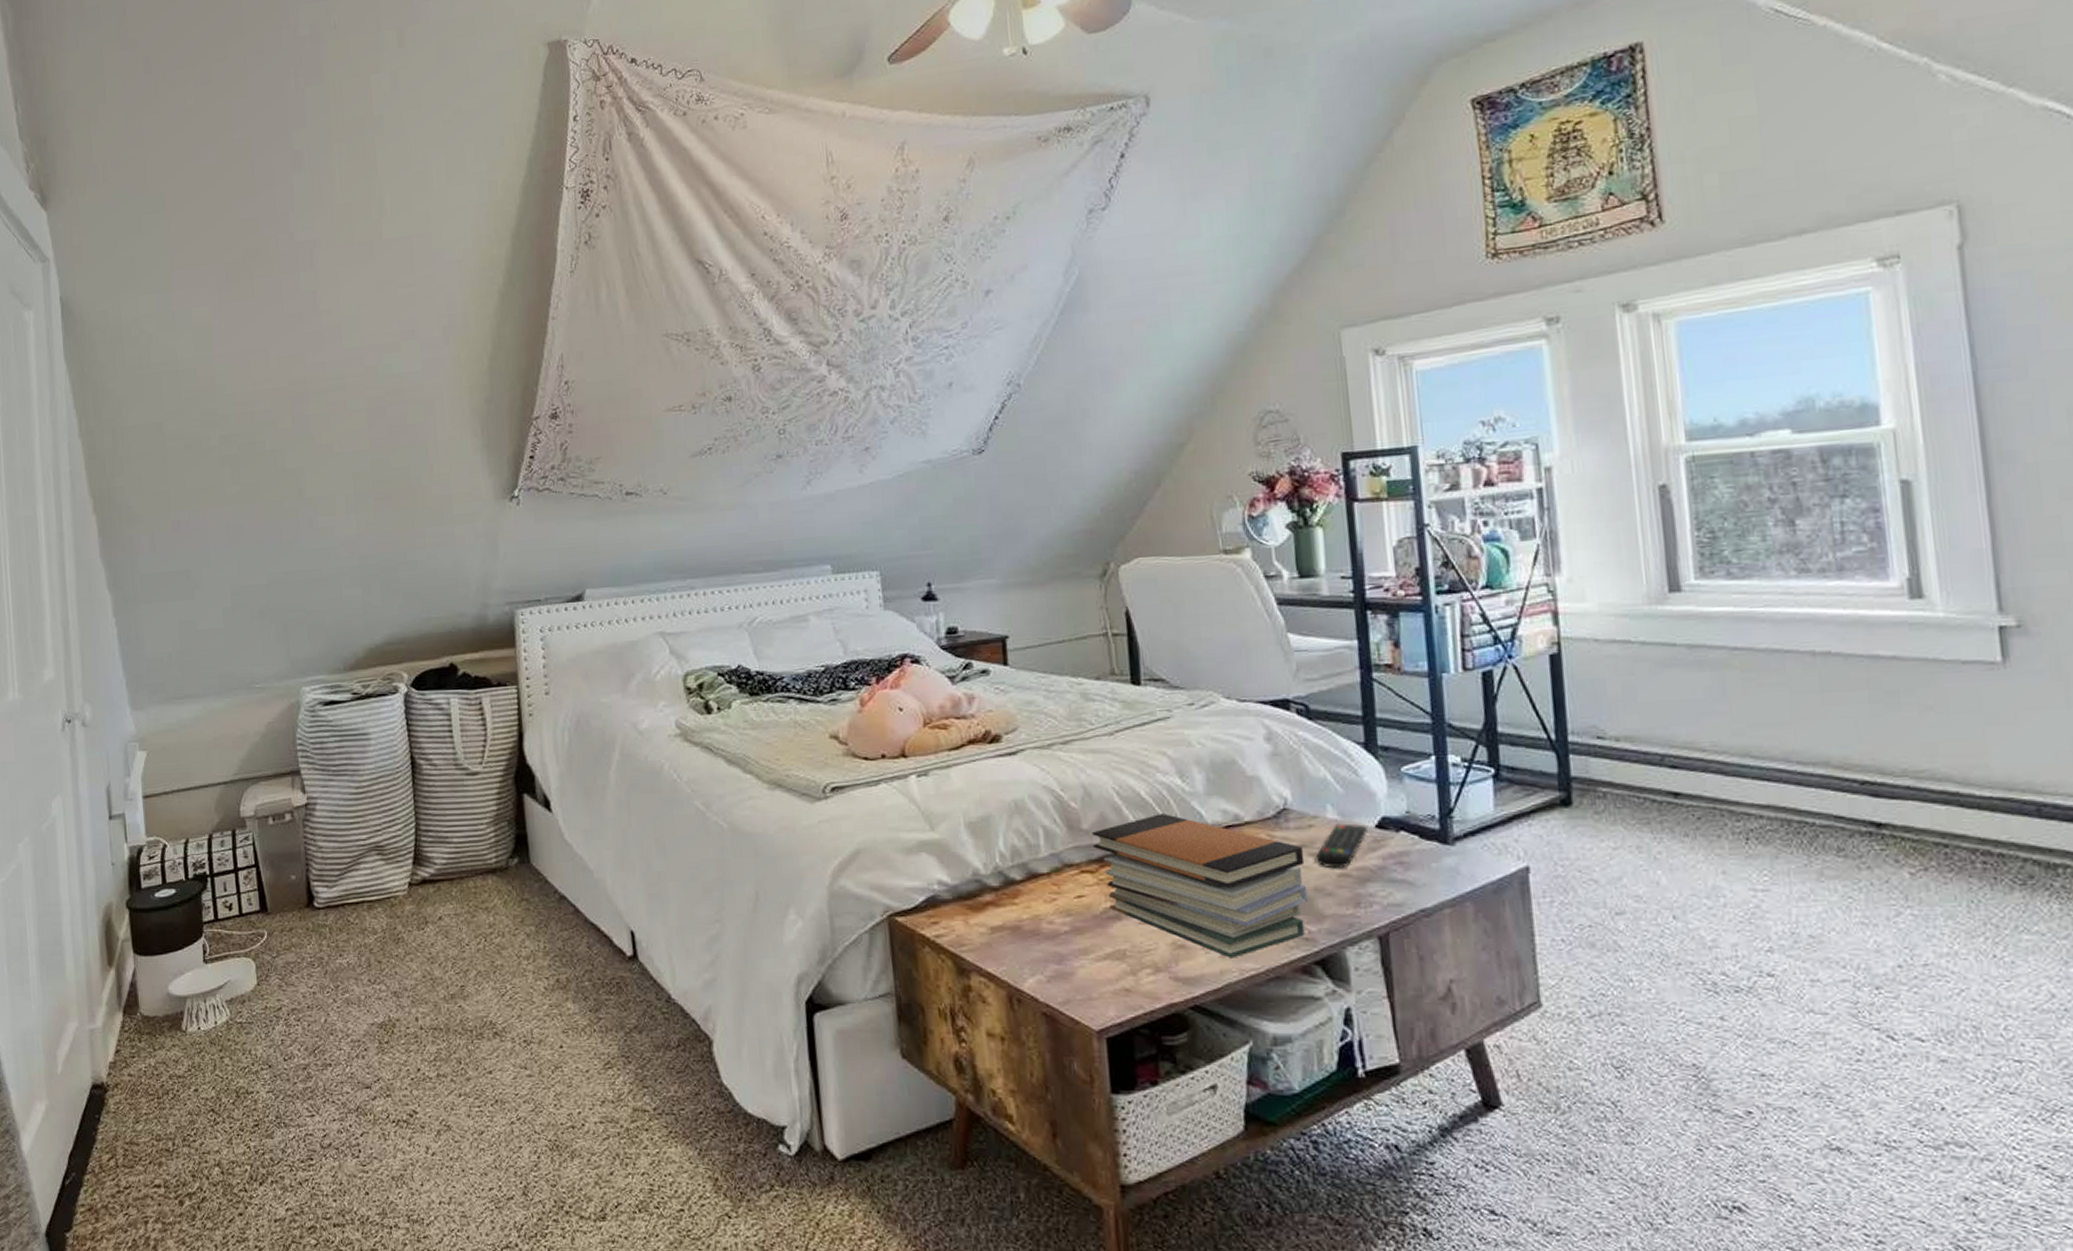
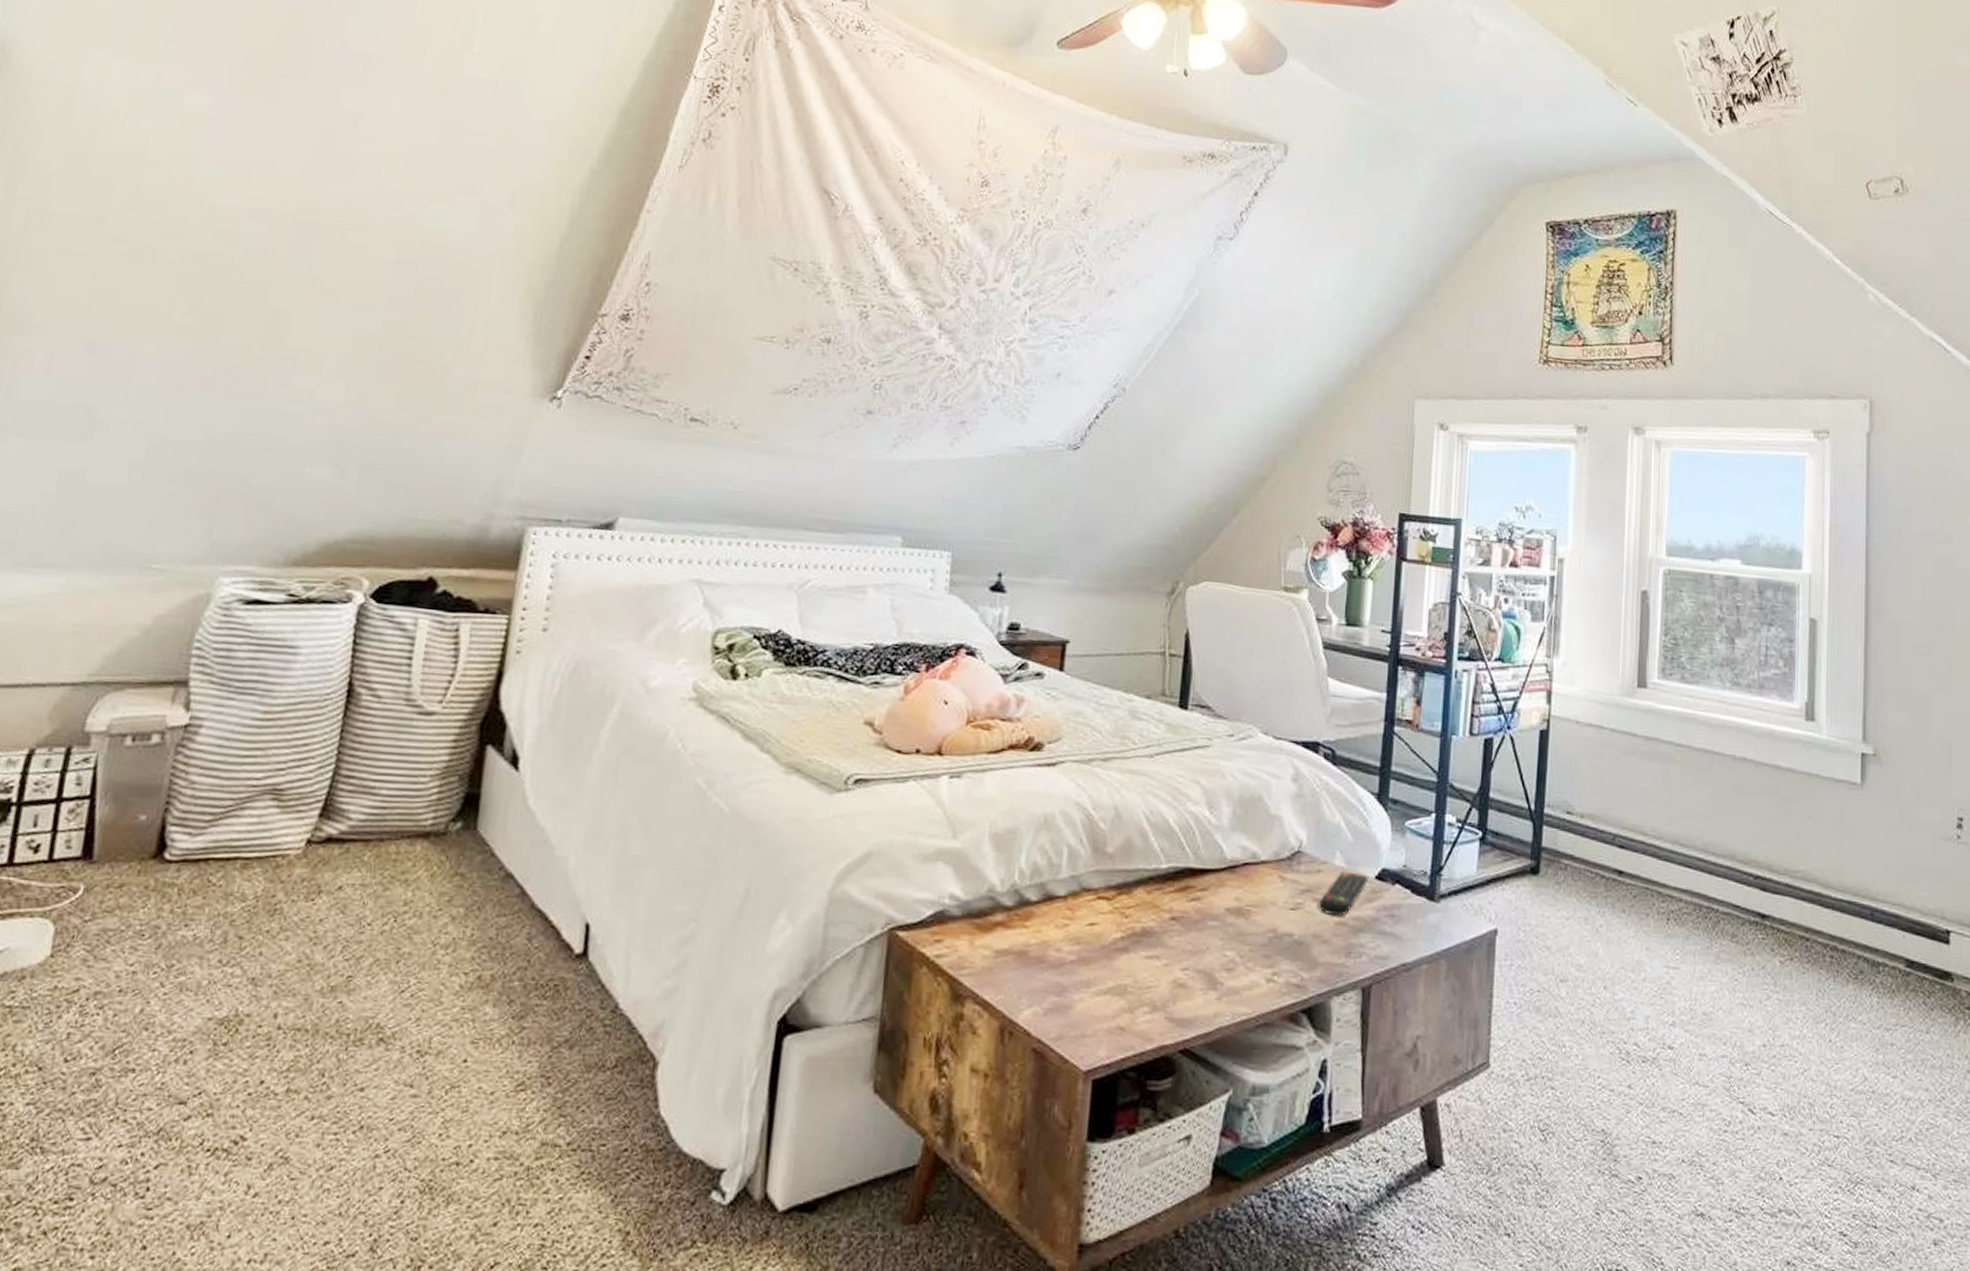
book stack: present [1092,814,1308,958] -> none [1114,844,1309,1001]

